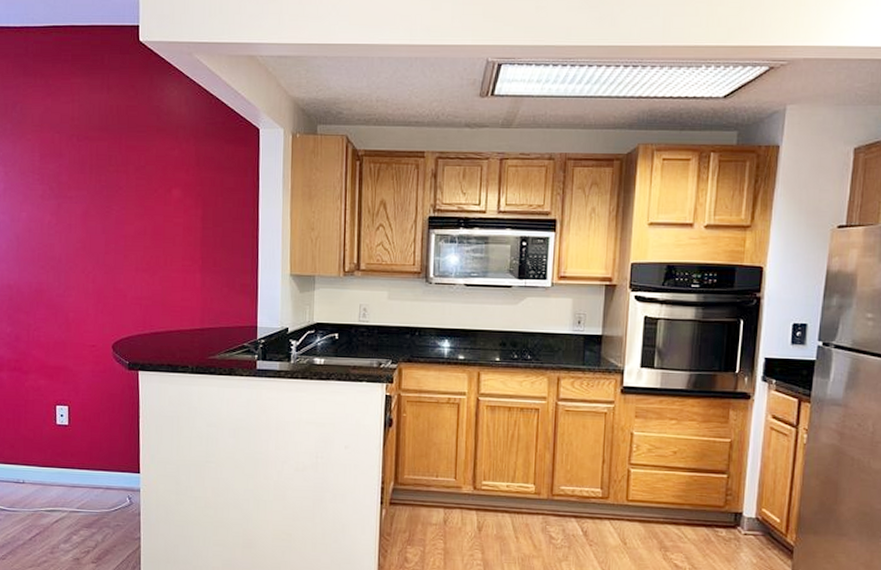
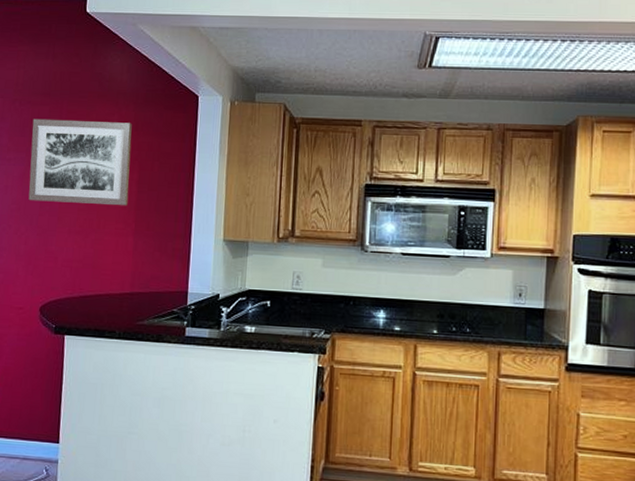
wall art: none [91,154,194,243] -> present [28,118,132,206]

